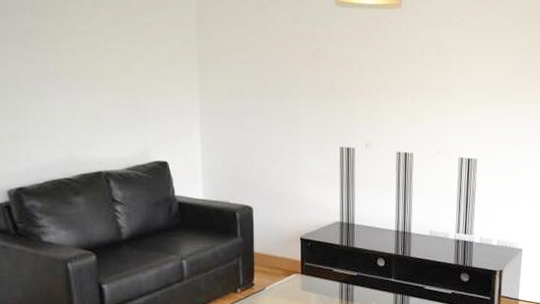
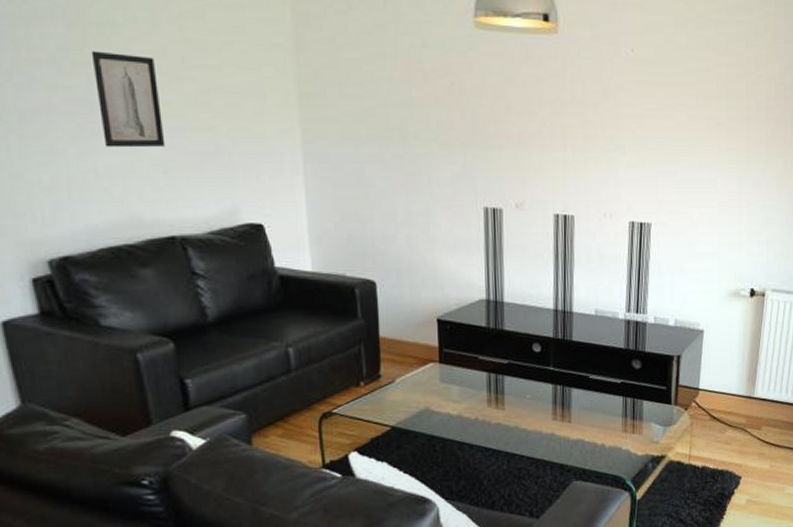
wall art: none [49,32,99,104] -> present [91,50,166,148]

